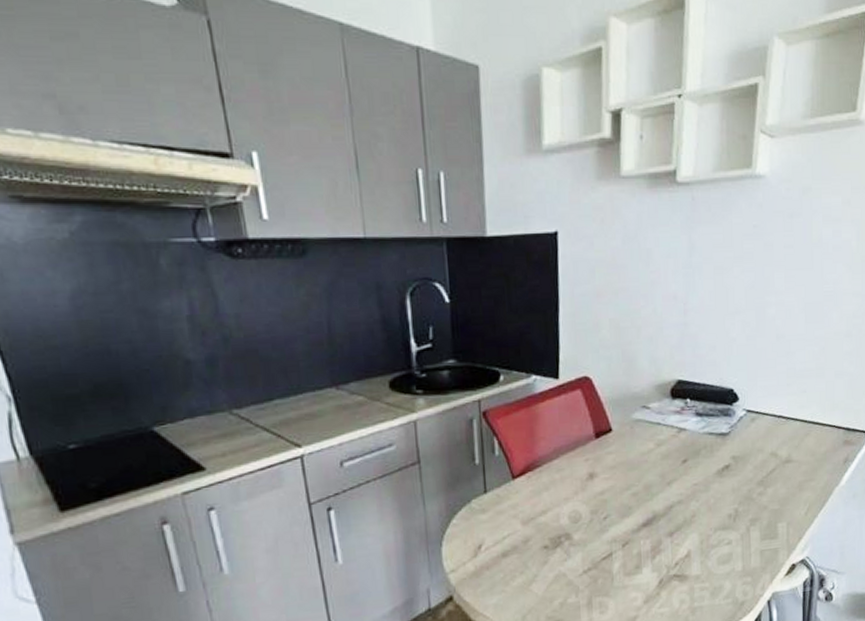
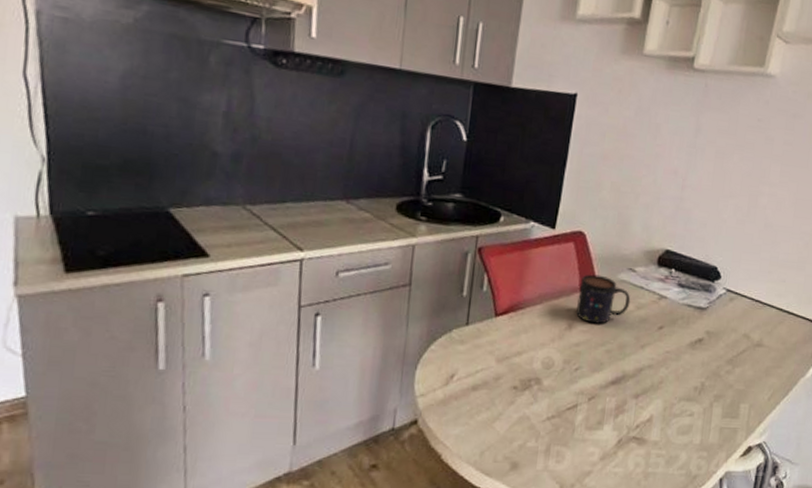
mug: none [594,418,650,469] -> present [576,274,631,324]

